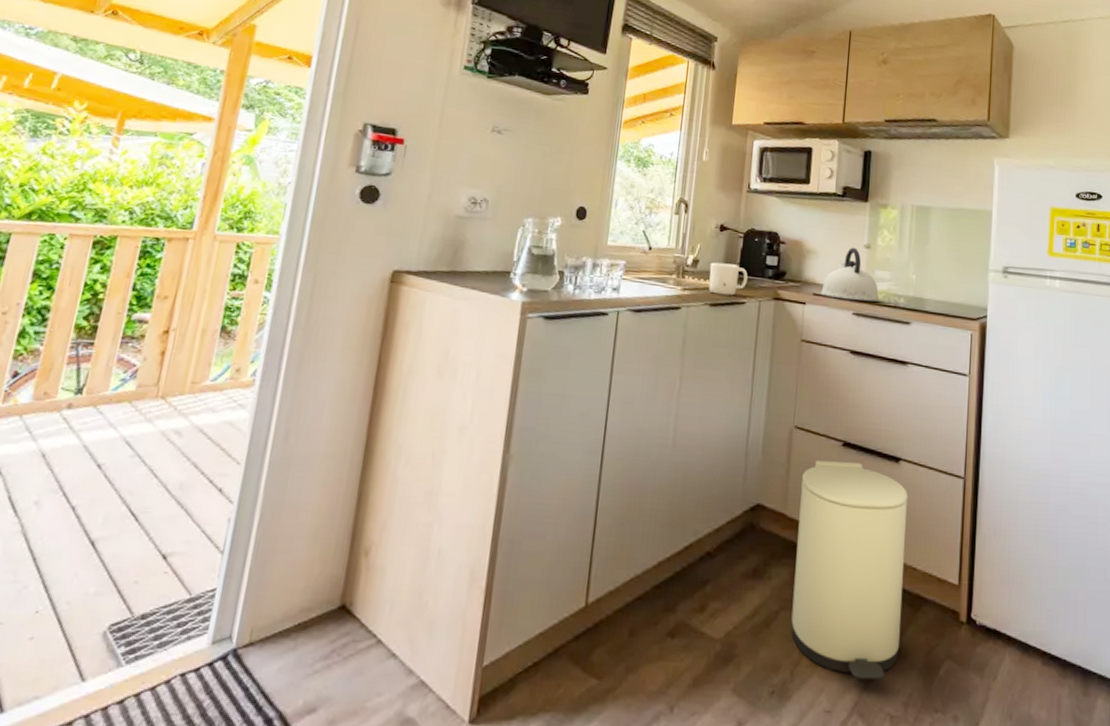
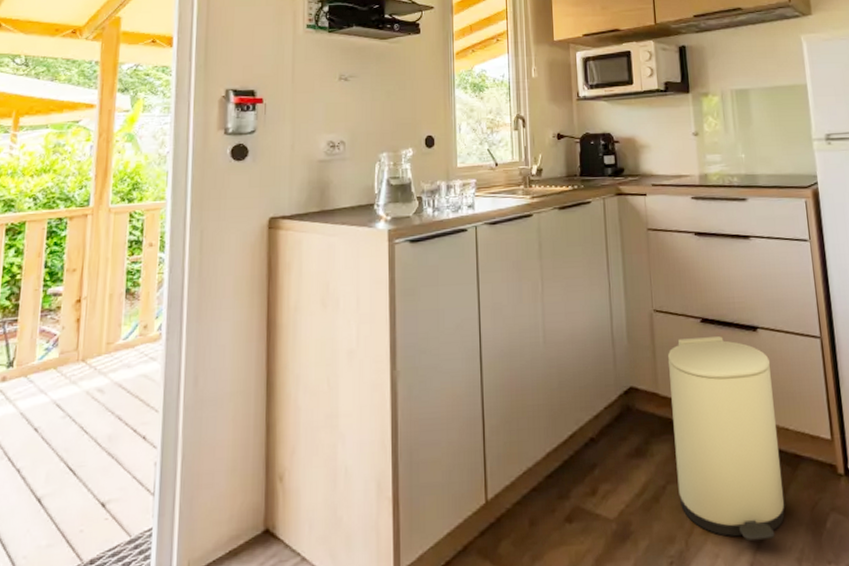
mug: present [708,262,748,296] -> none [553,168,589,198]
kettle: present [821,247,879,302] -> none [659,136,714,186]

